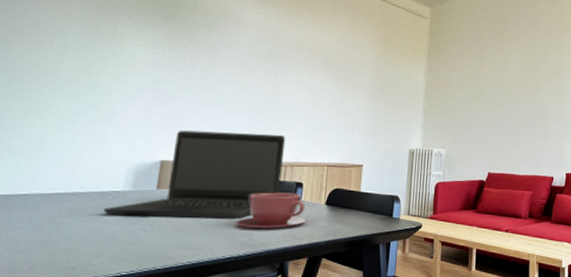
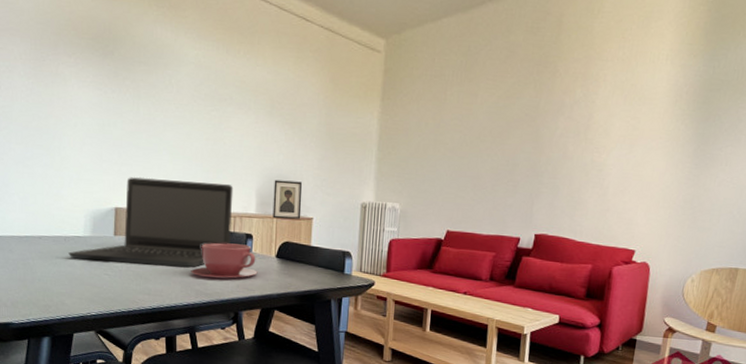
picture frame: none [323,130,354,167] -> present [272,179,303,220]

